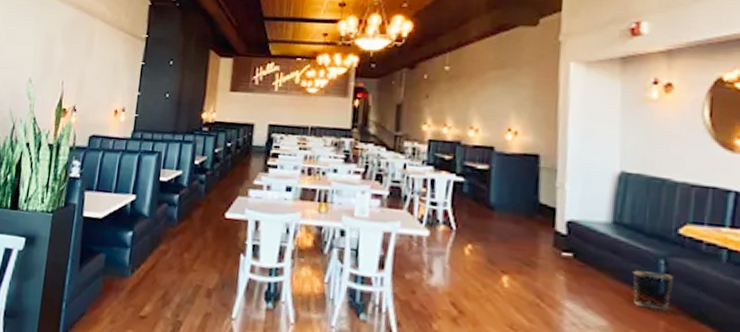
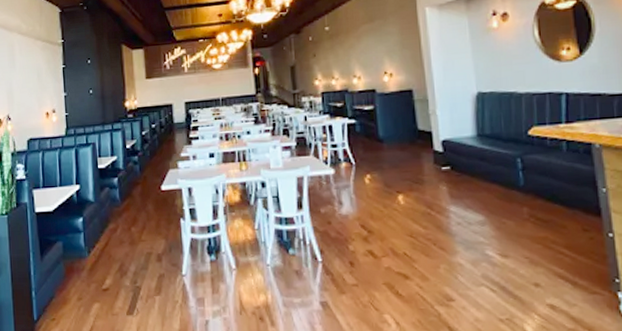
waste bin: present [632,270,673,311] -> none [498,169,529,200]

